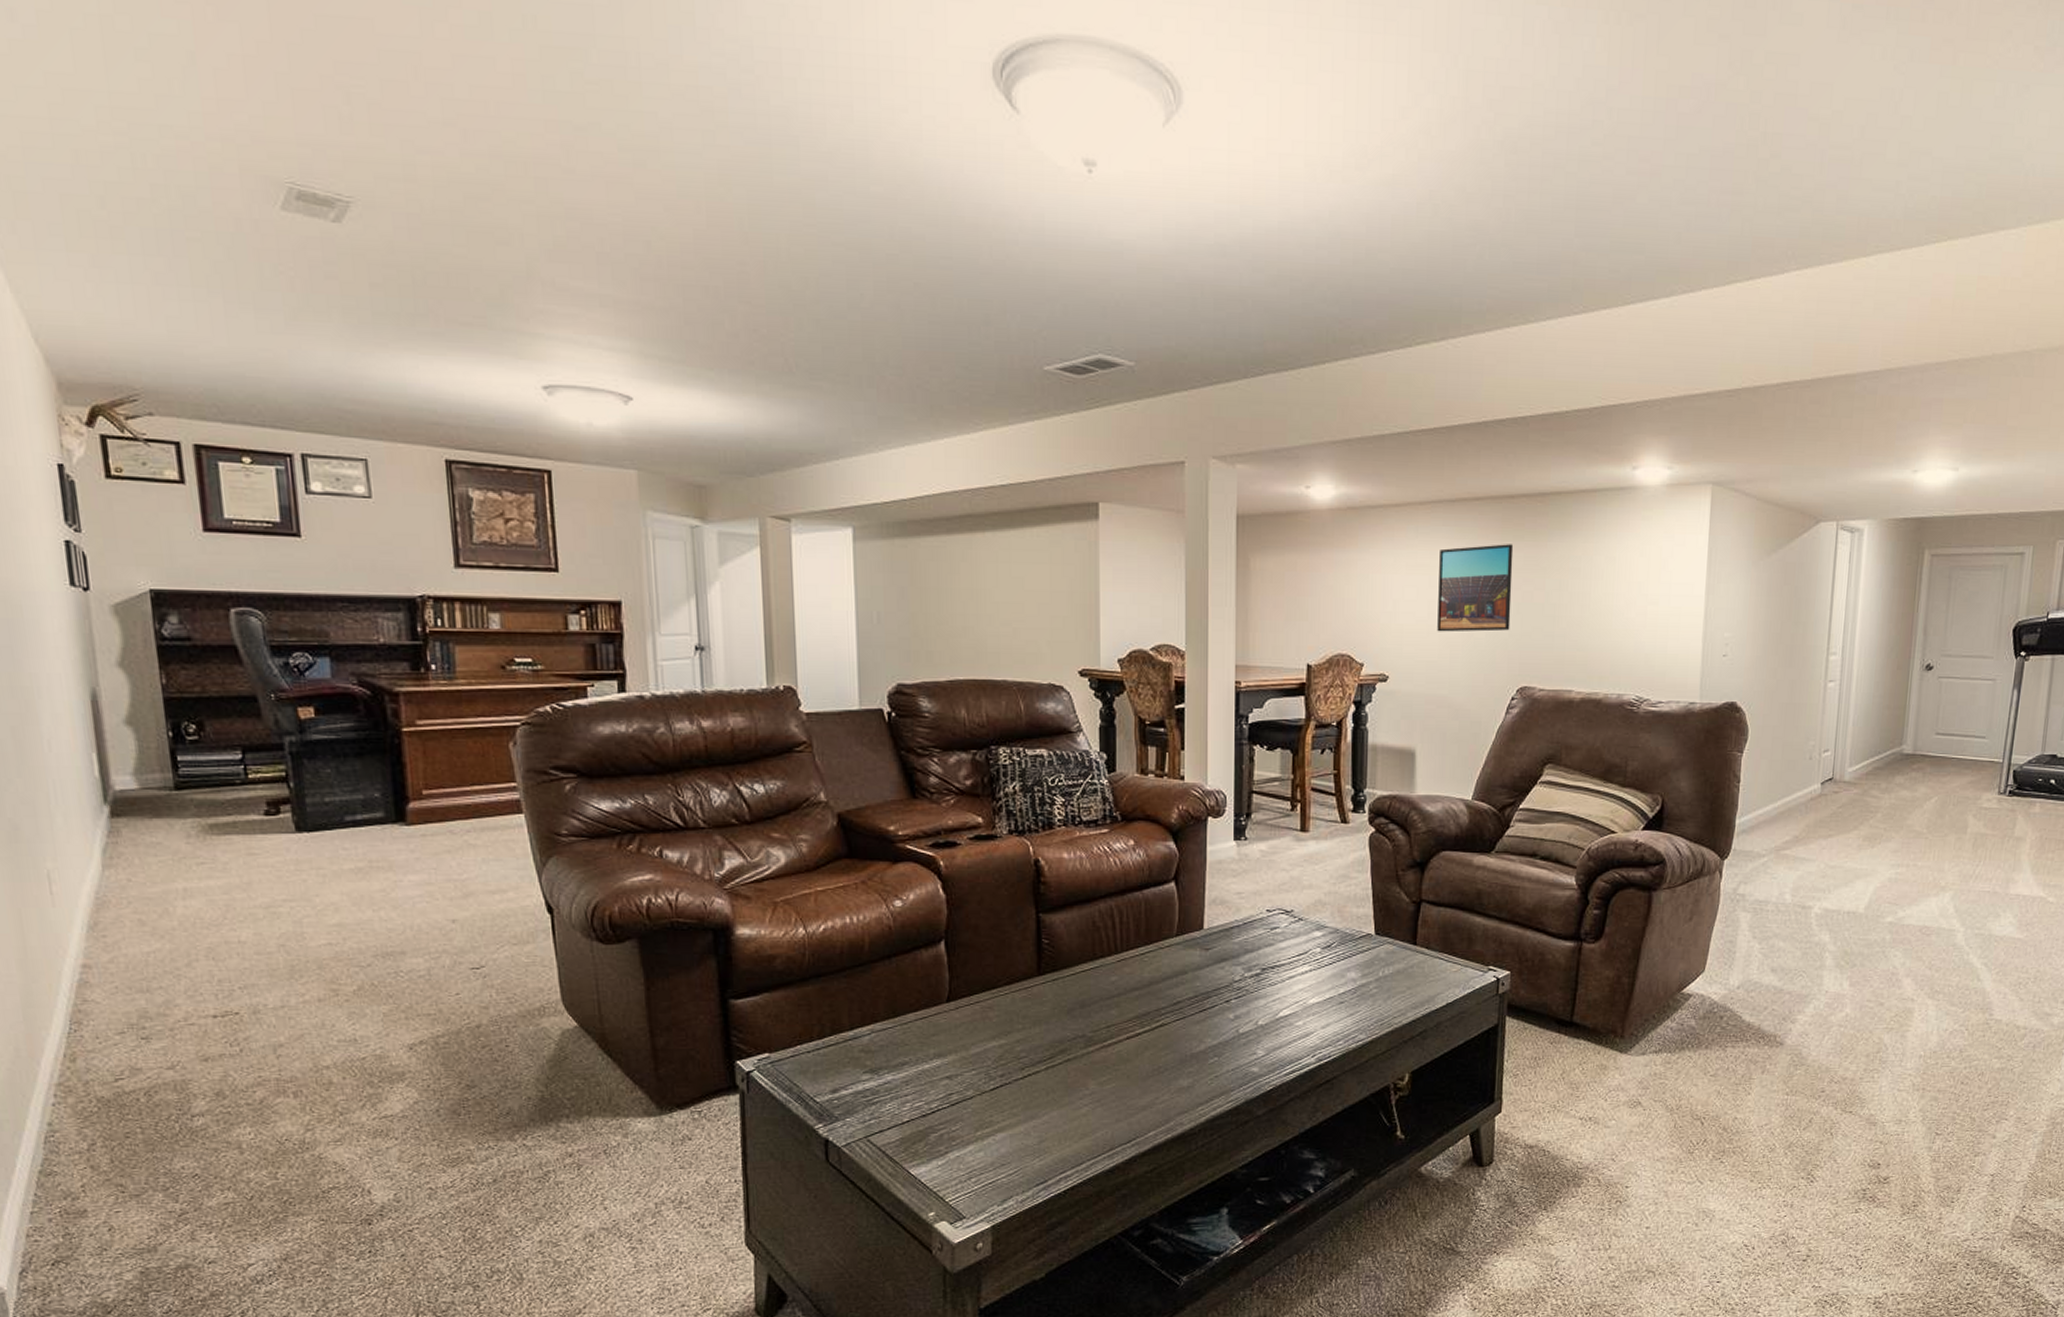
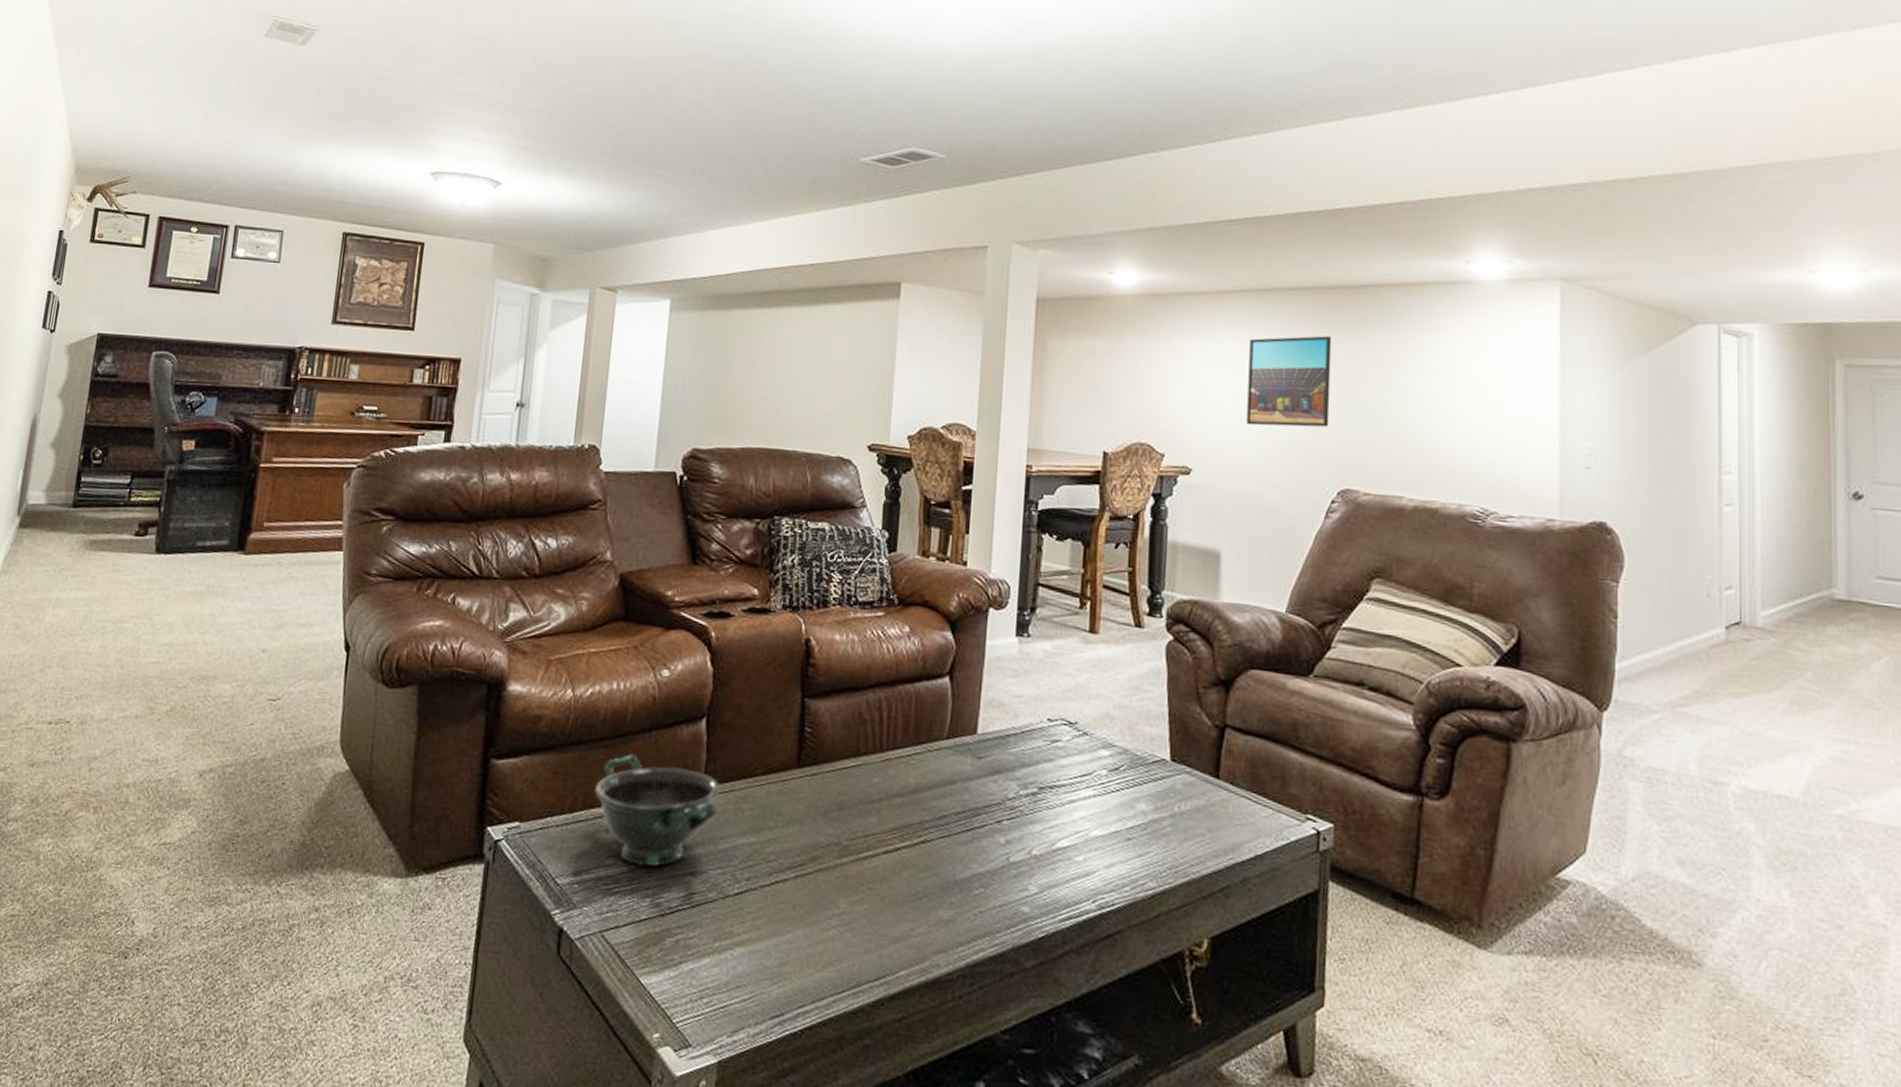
bowl: none [842,980,966,1077] -> present [595,753,720,867]

